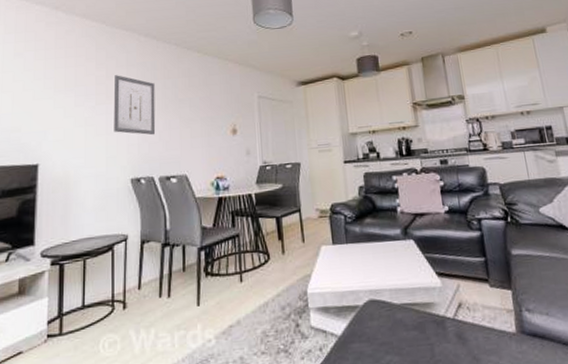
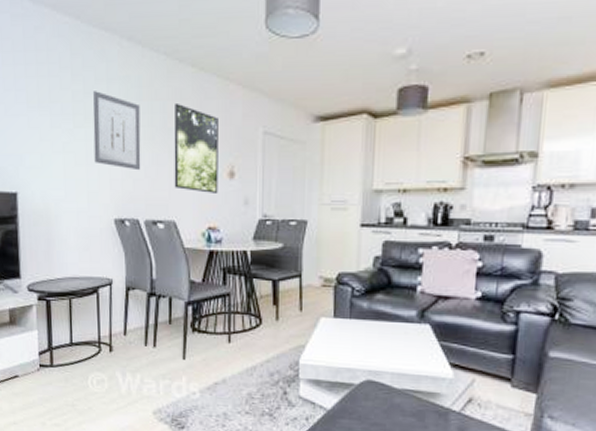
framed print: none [184,79,224,149] -> present [174,102,218,193]

